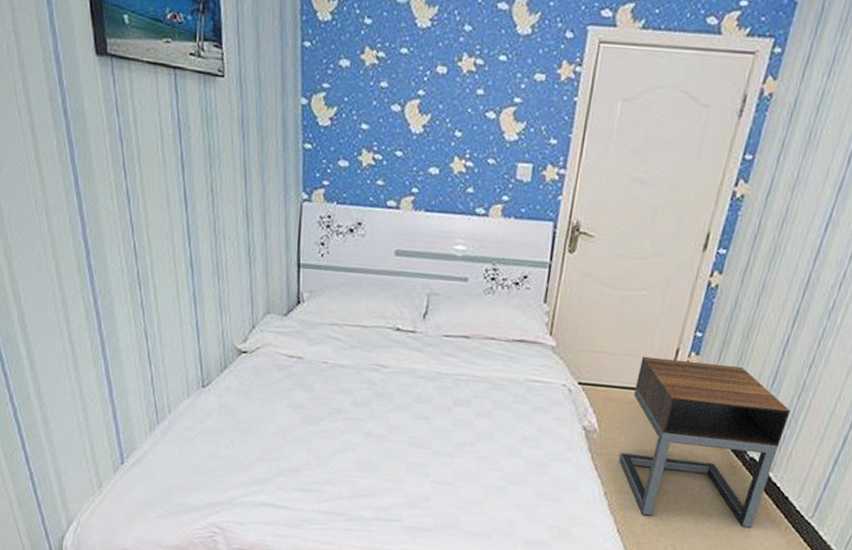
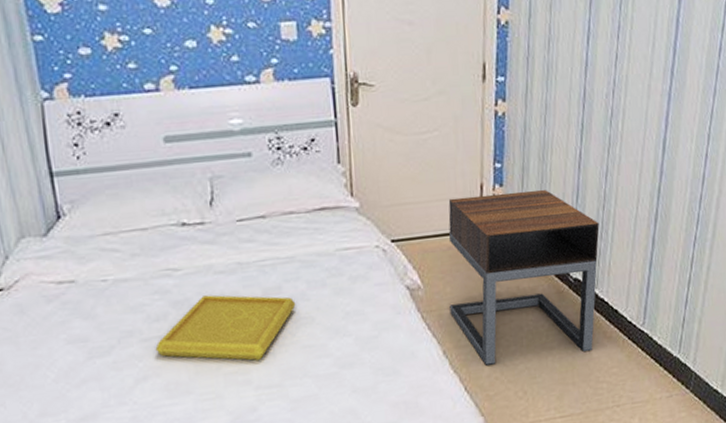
serving tray: none [356,394,480,459] -> present [155,295,296,361]

